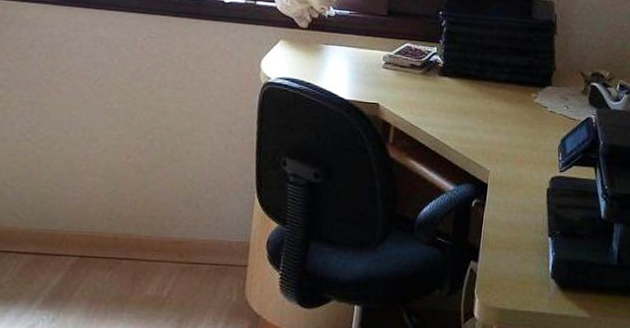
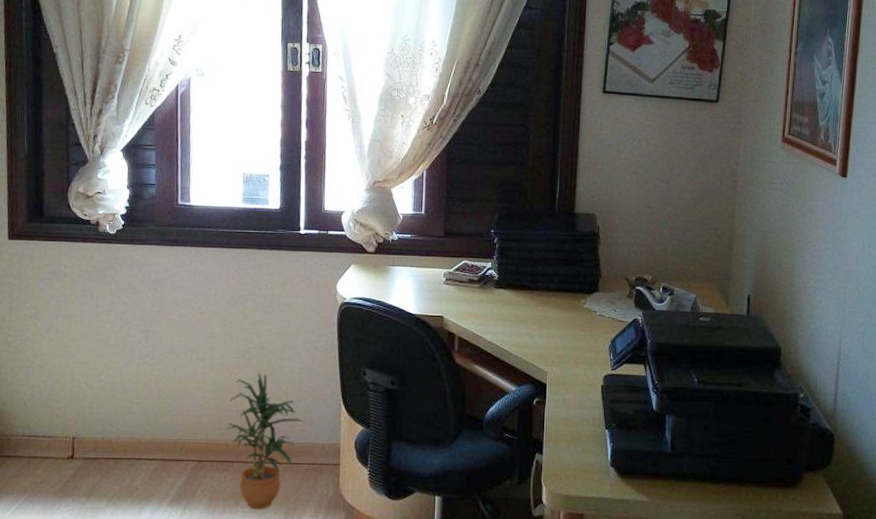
potted plant: none [116,157,211,315] -> present [226,373,305,509]

